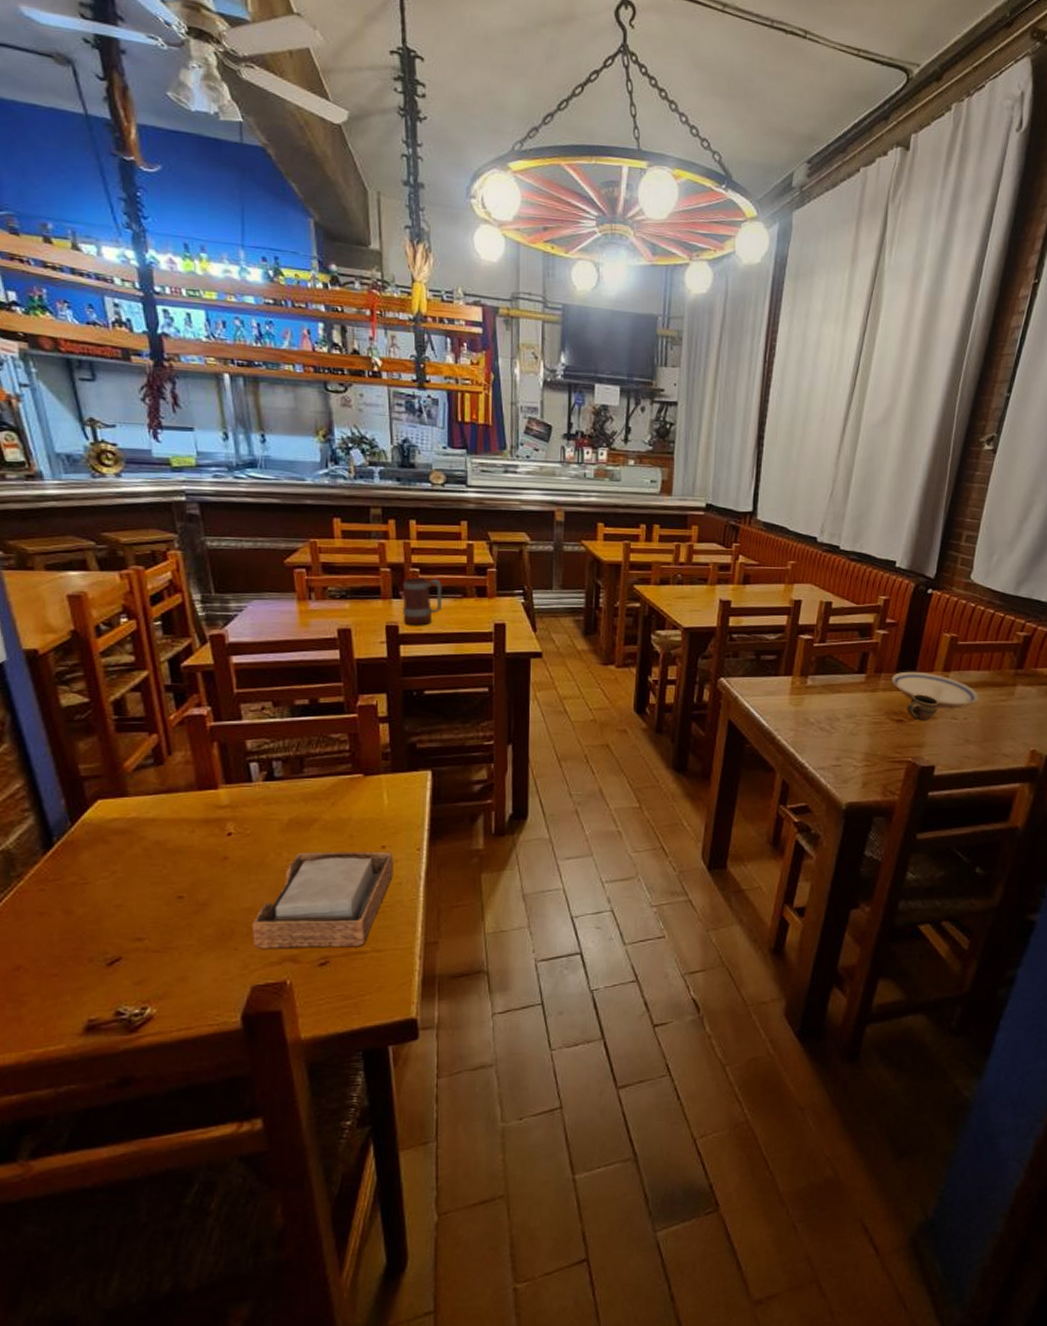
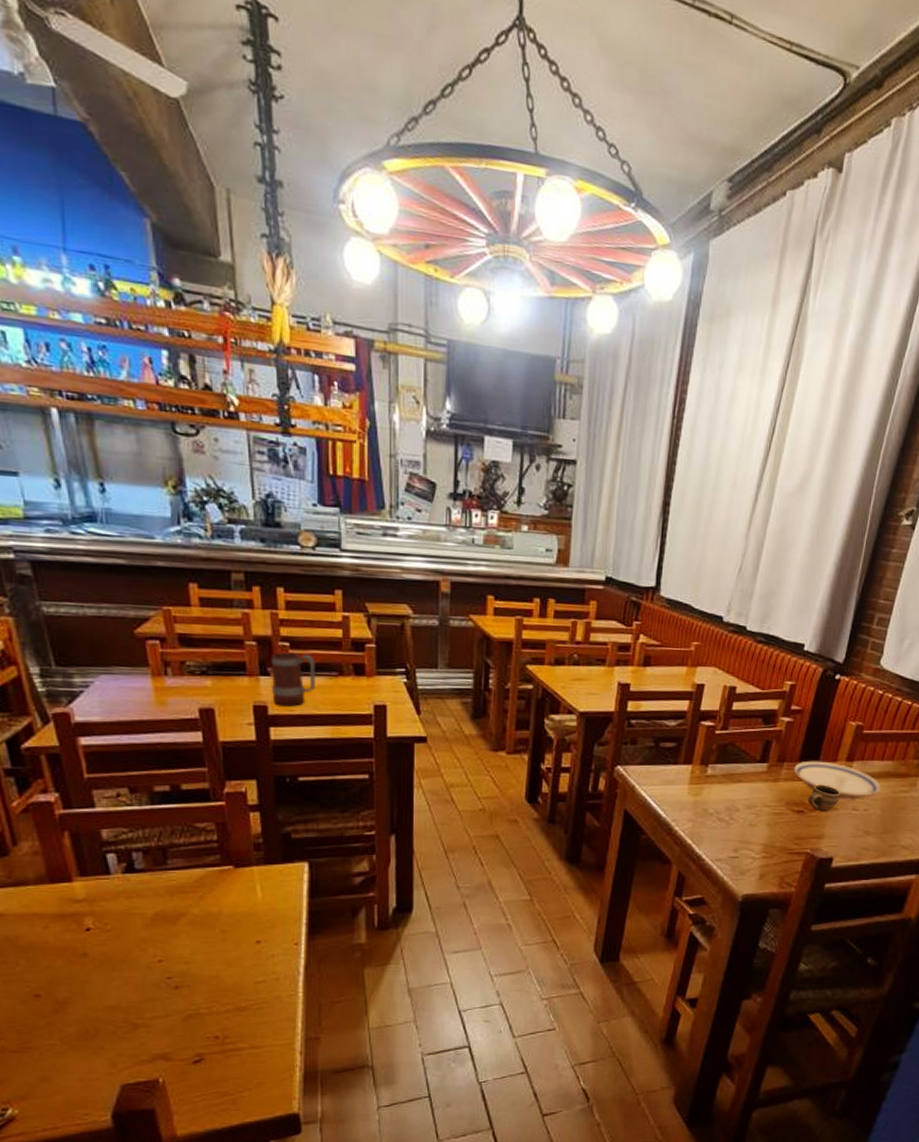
napkin holder: present [251,851,394,949] -> none [118,946,270,1047]

